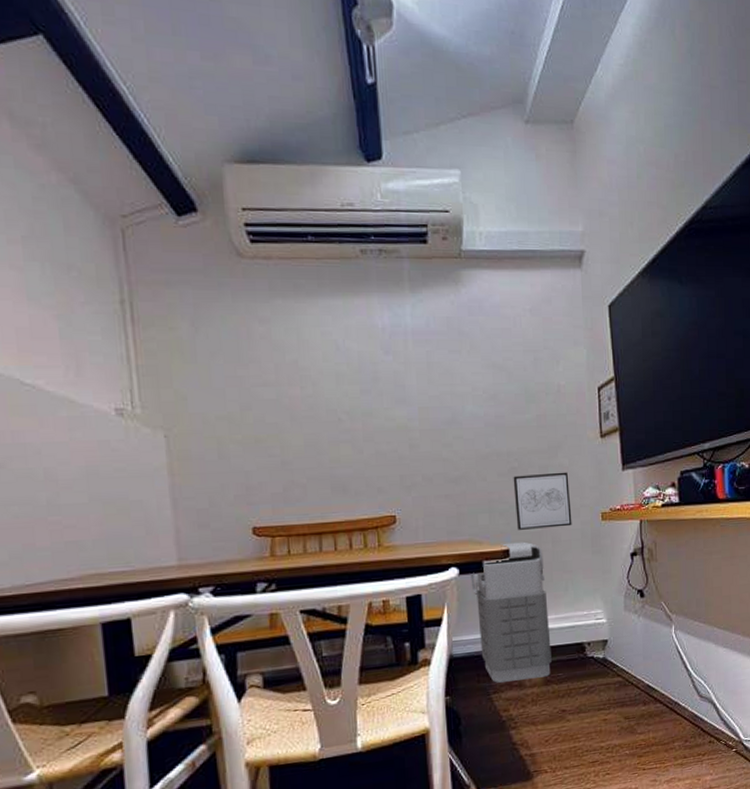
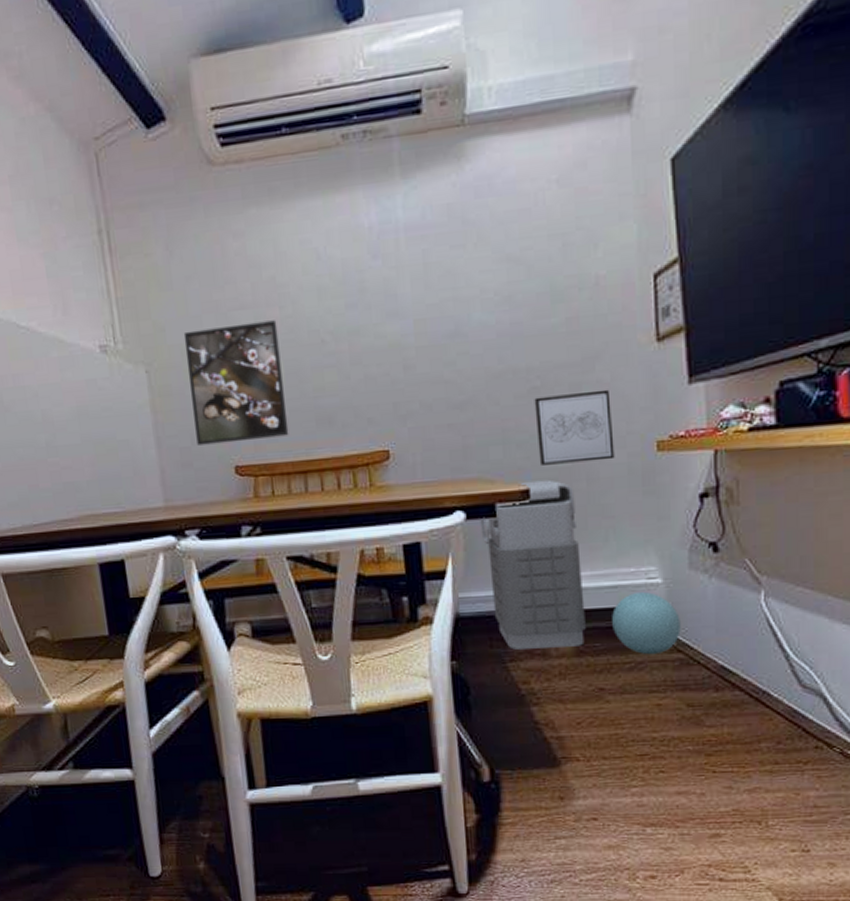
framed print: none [206,398,306,508] -> present [183,320,289,445]
ball: none [571,630,620,680] -> present [612,592,681,655]

